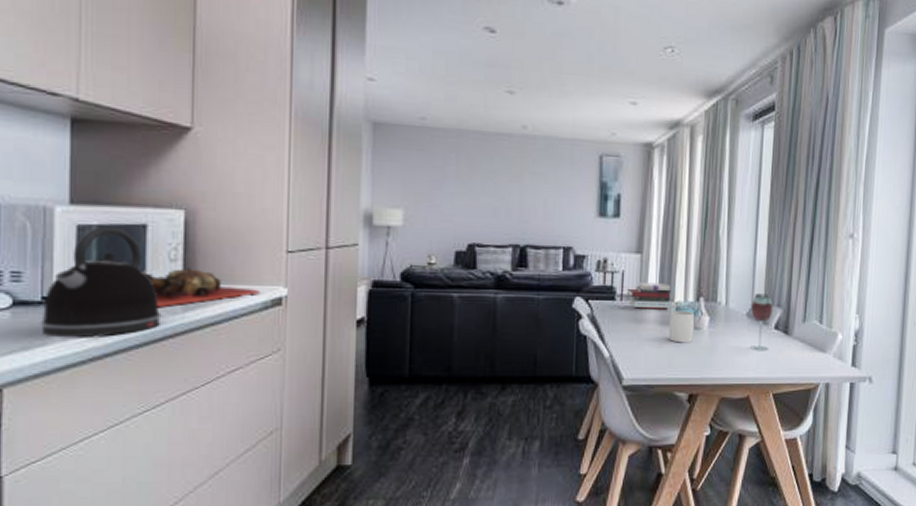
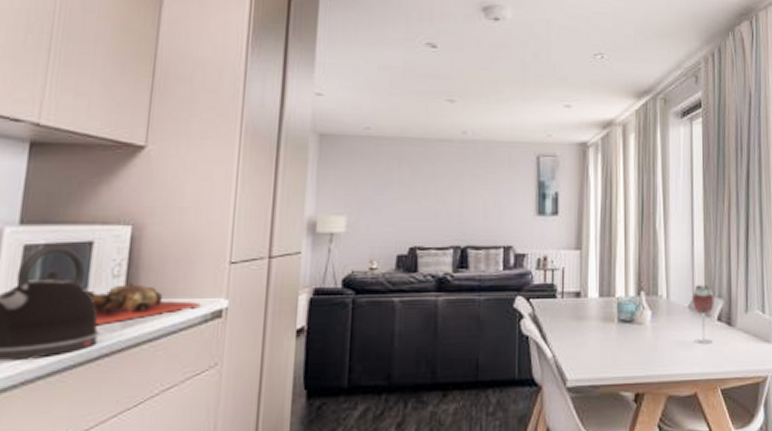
books: present [626,282,672,310] -> none [567,279,613,306]
mug: present [668,310,695,343] -> none [611,305,637,340]

